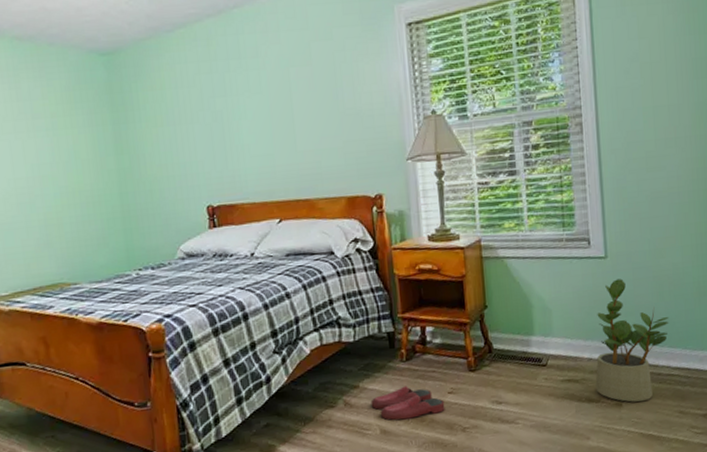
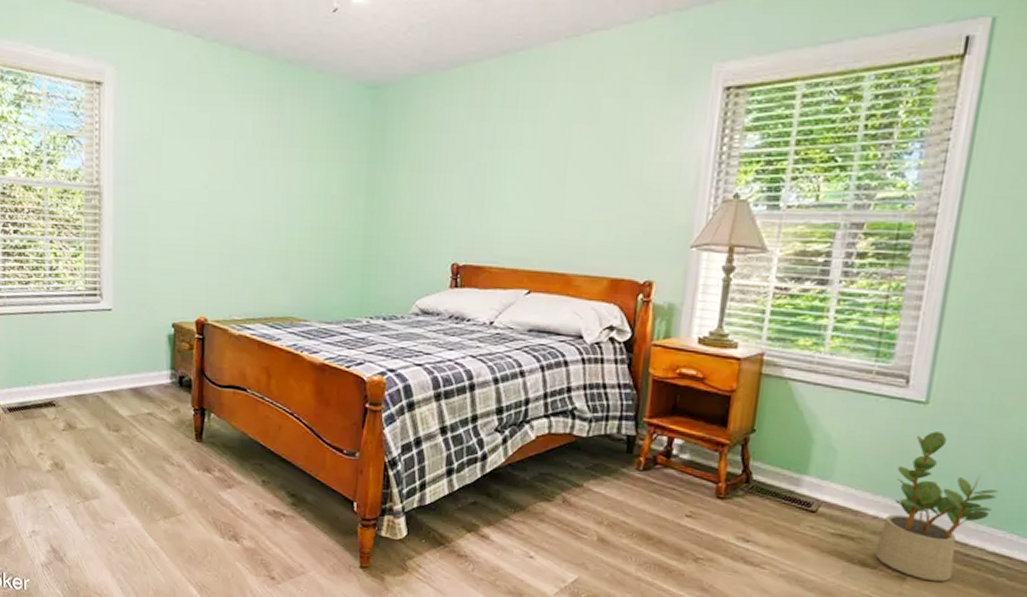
slippers: present [370,386,445,421] -> none [592,497,679,535]

